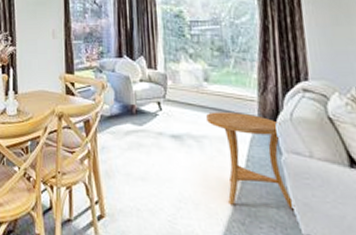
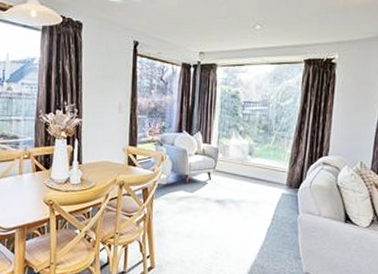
side table: present [206,112,295,208] -> none [246,181,302,254]

